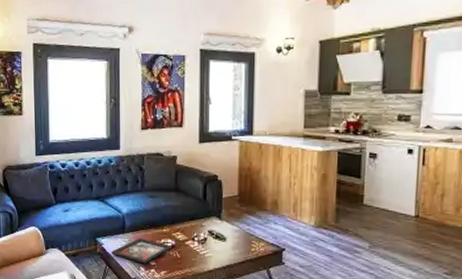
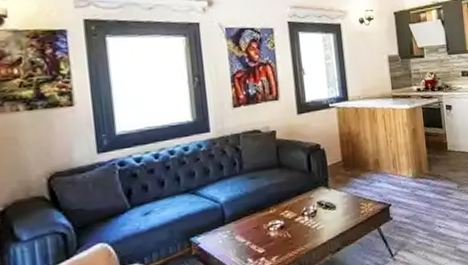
decorative tray: present [111,237,172,264] -> none [211,225,281,255]

